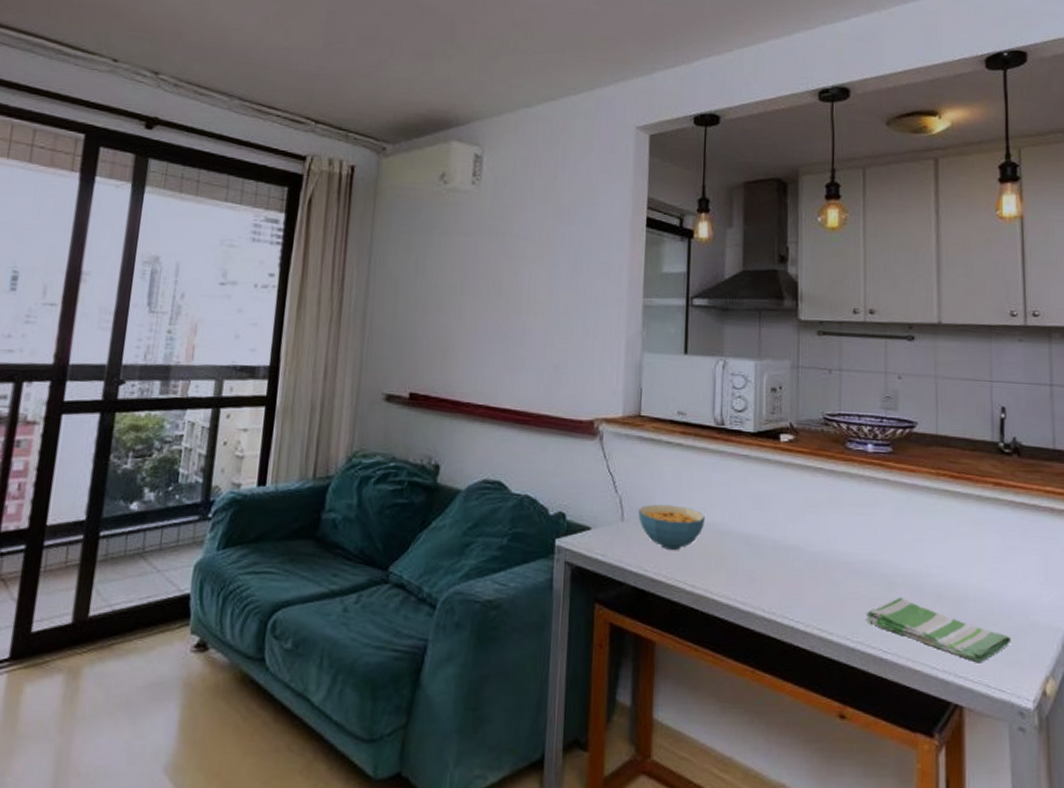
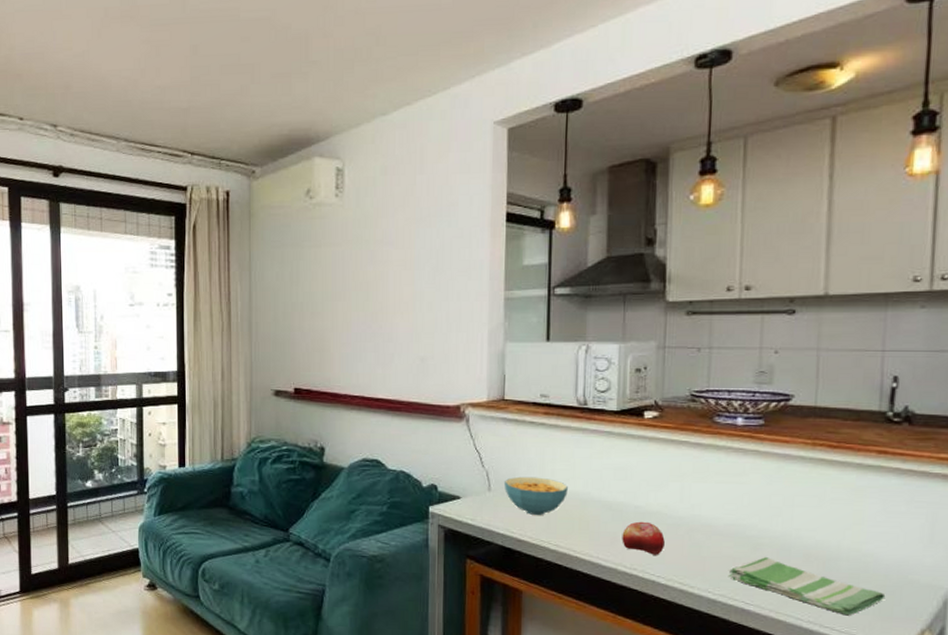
fruit: none [760,557,803,598] -> present [622,521,665,556]

